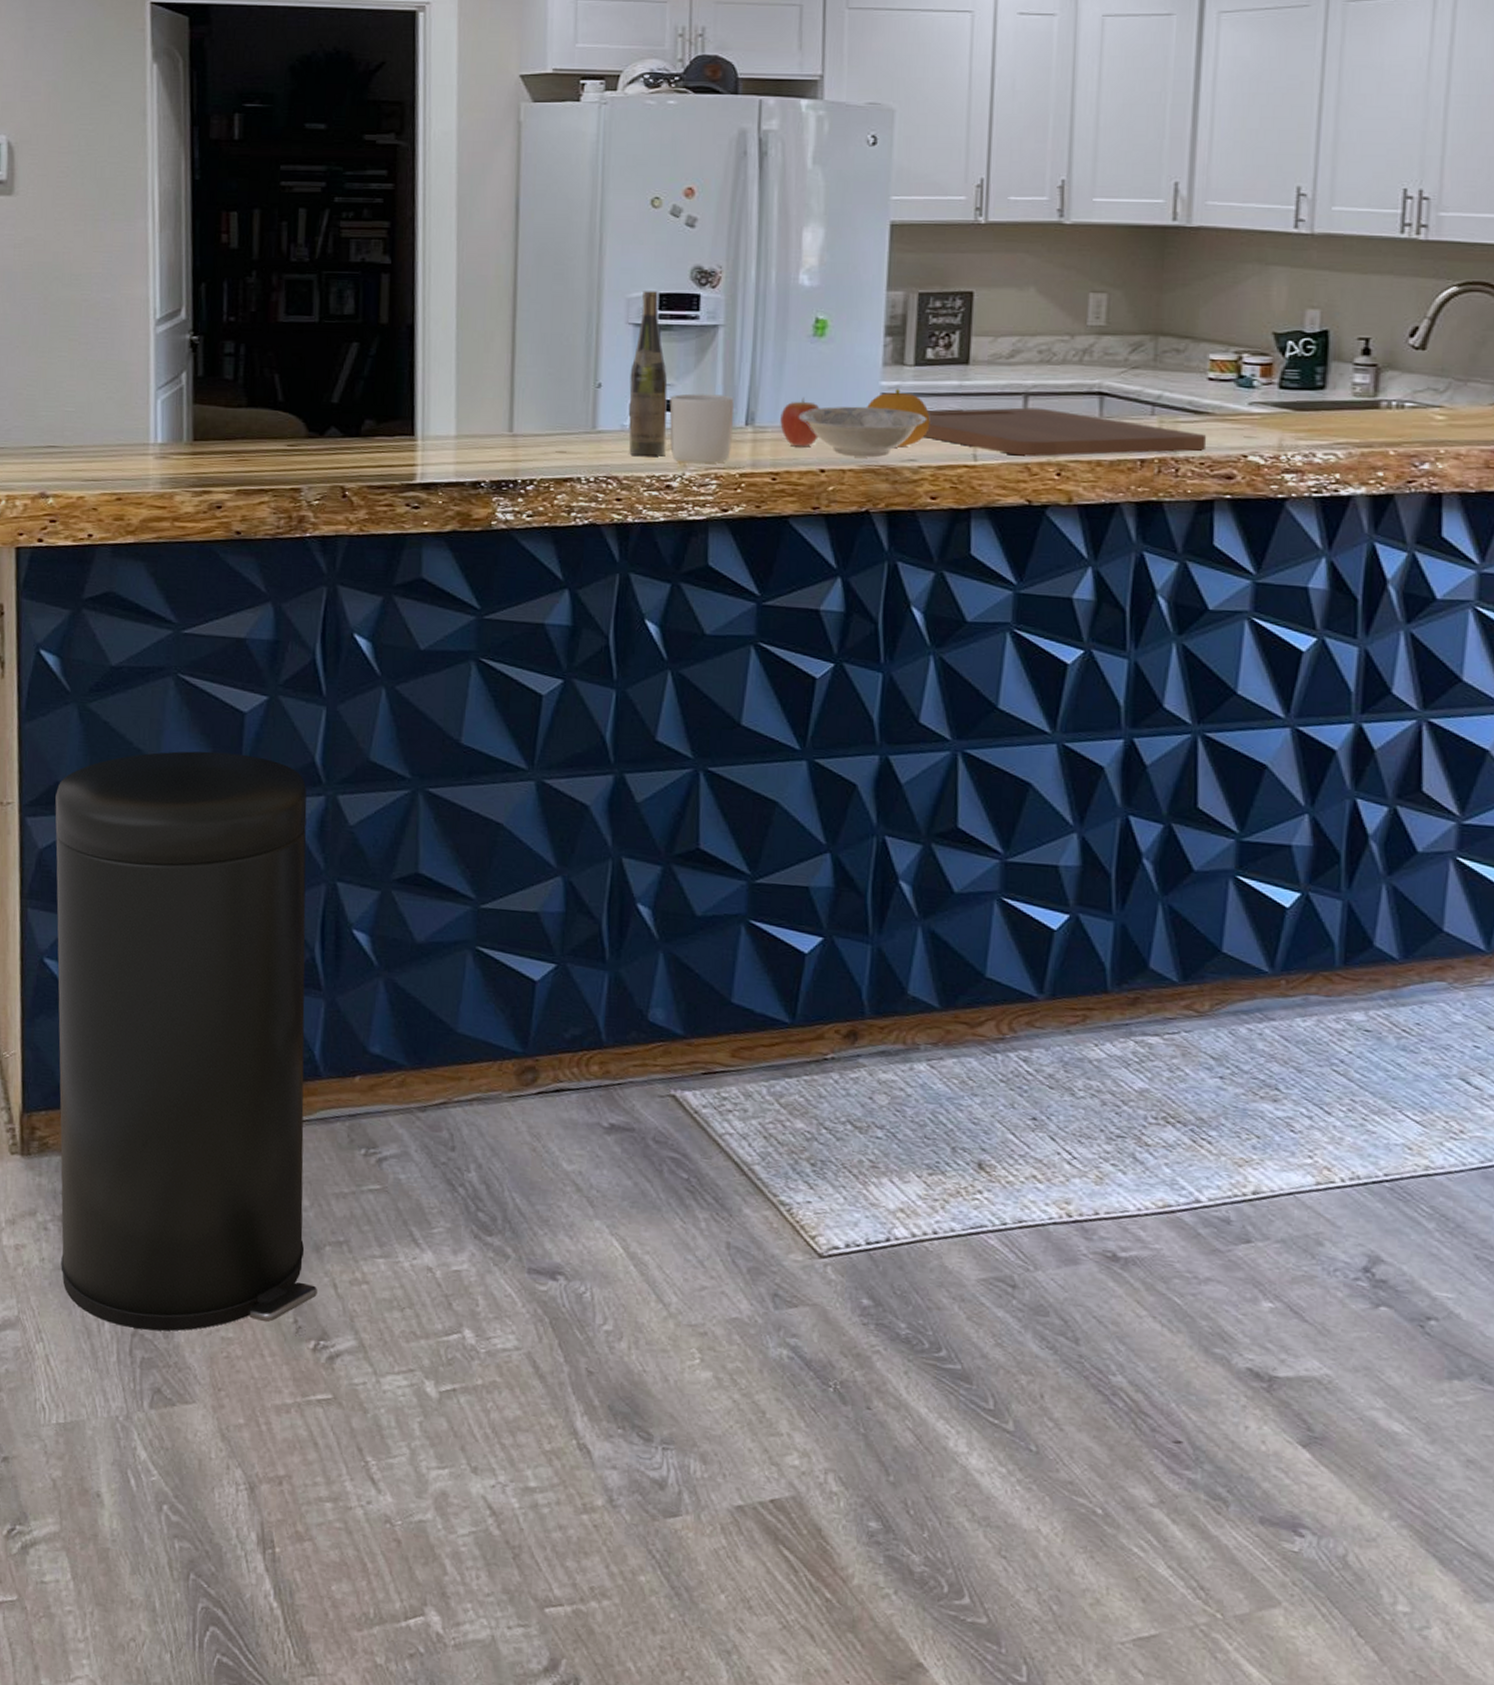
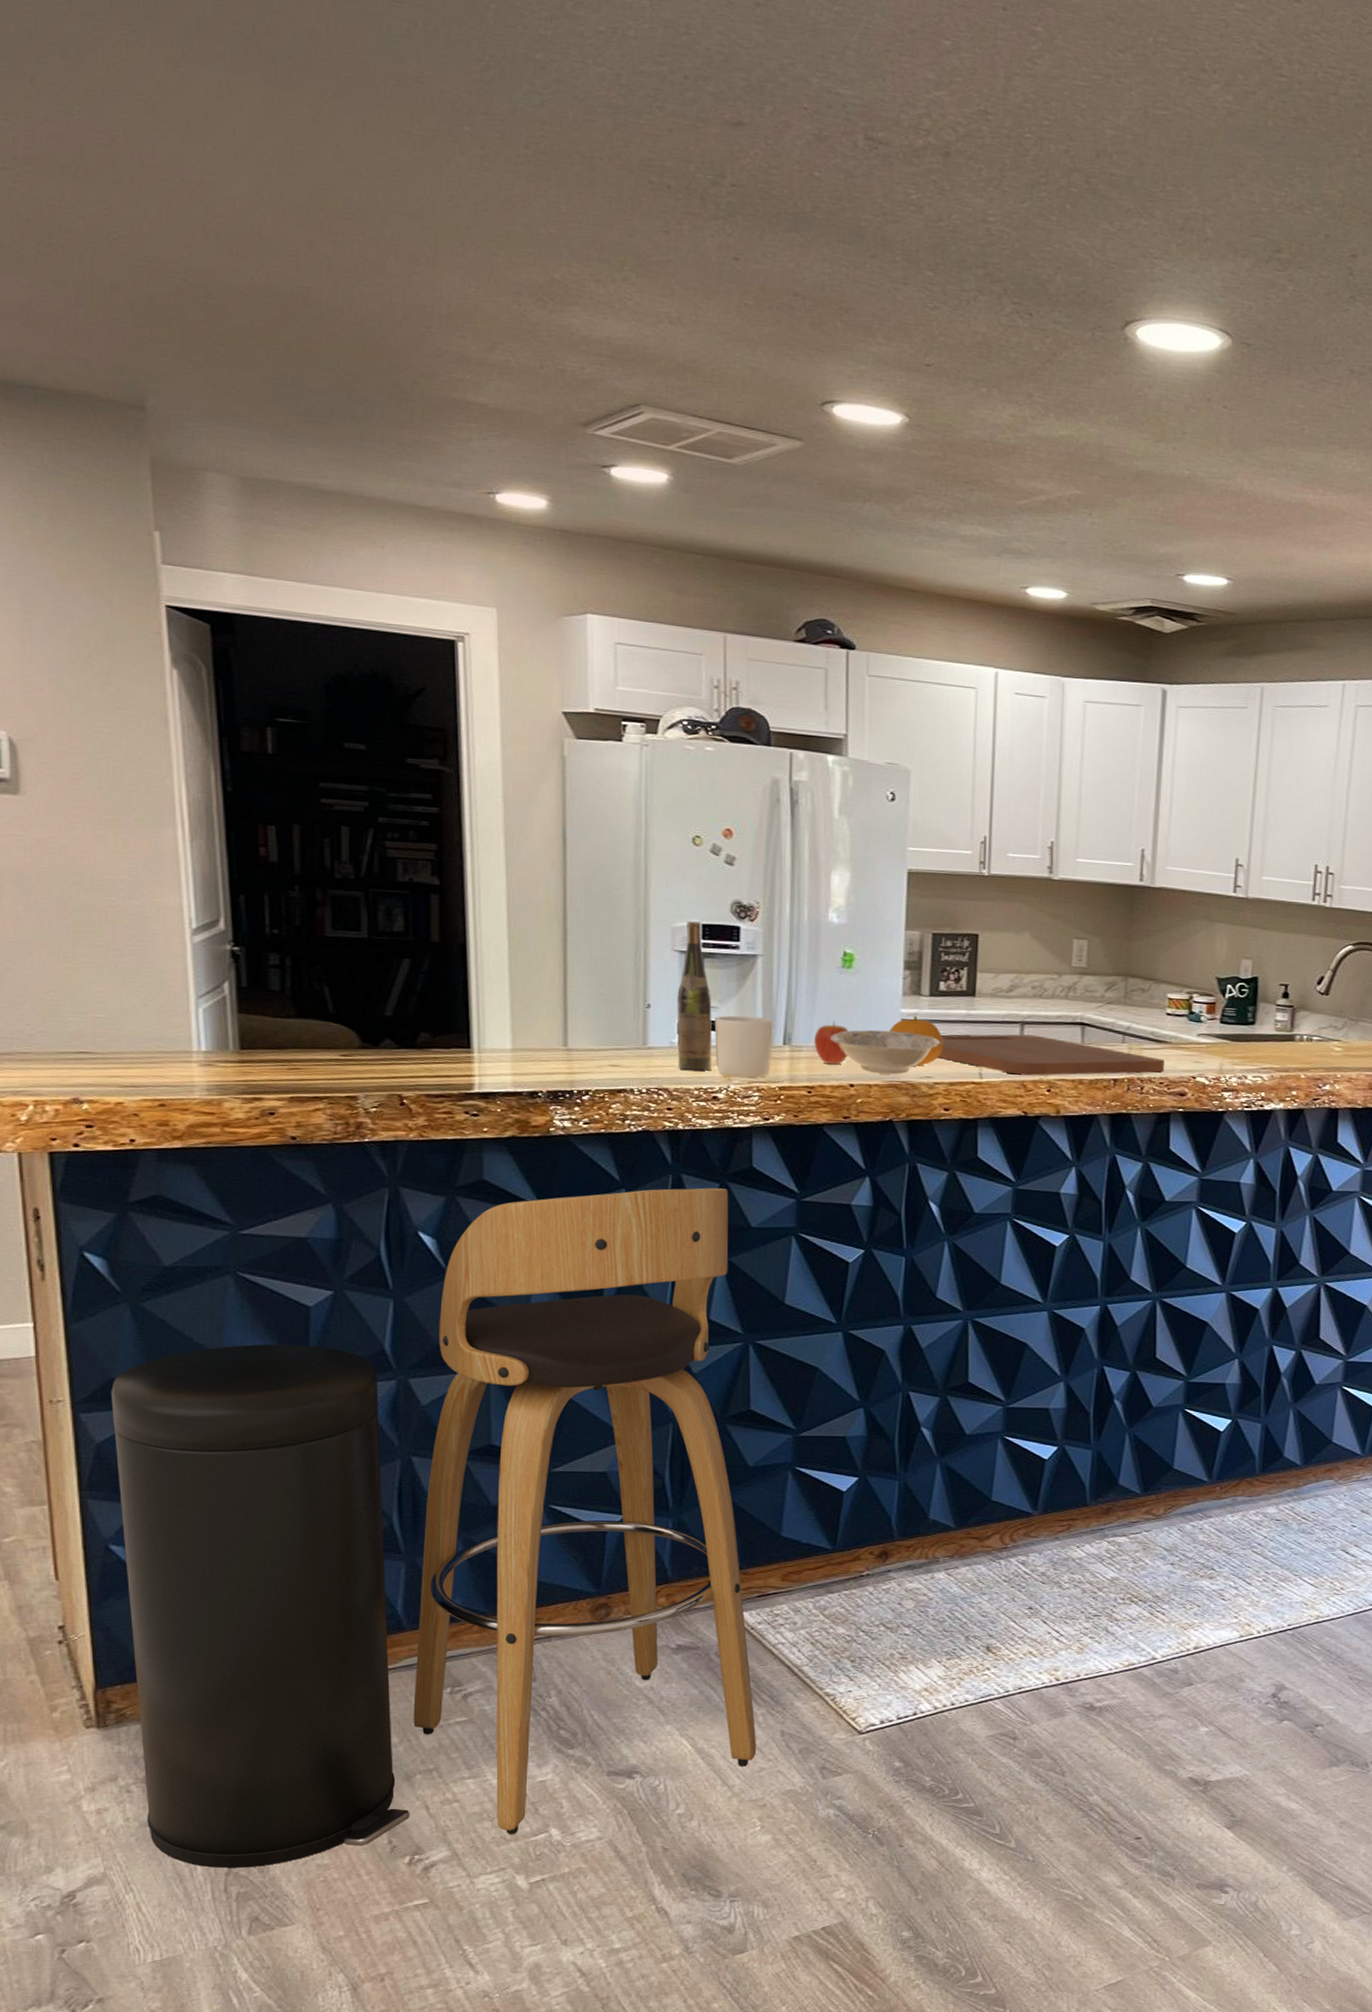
bar stool: none [325,588,698,1331] -> present [413,1187,757,1835]

